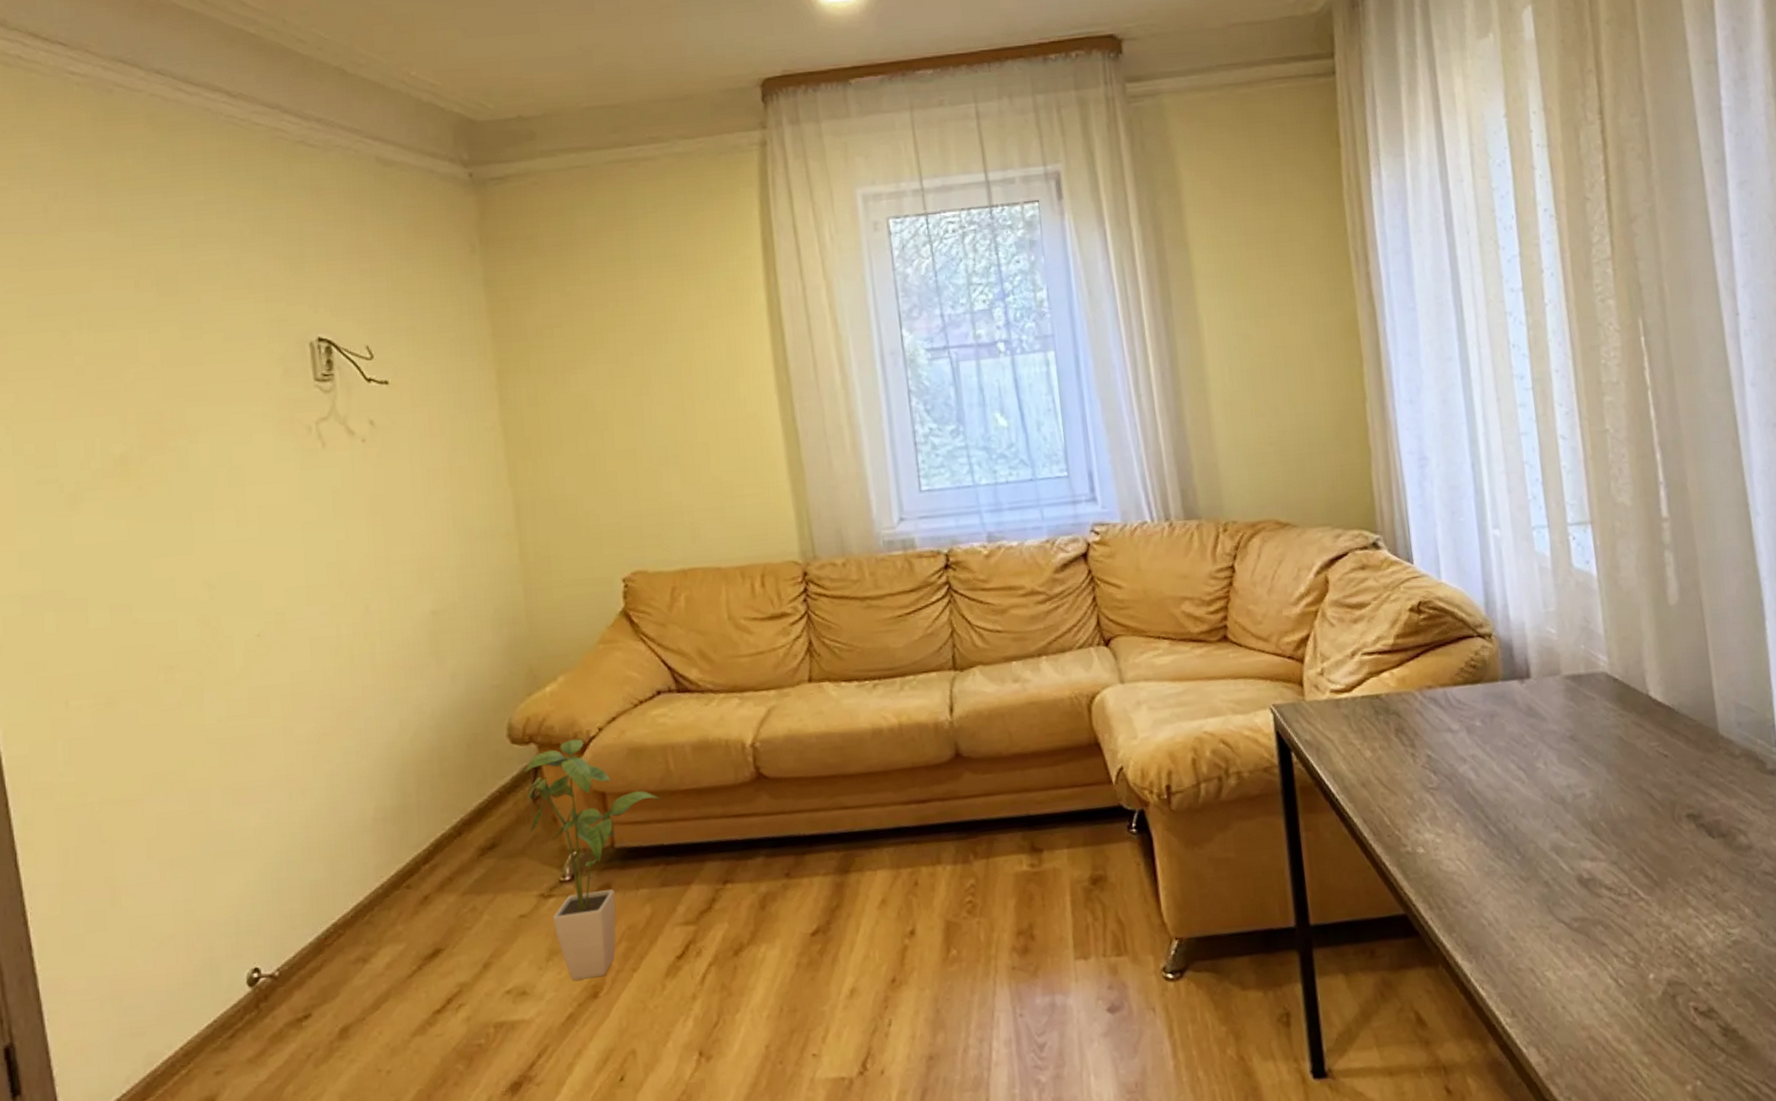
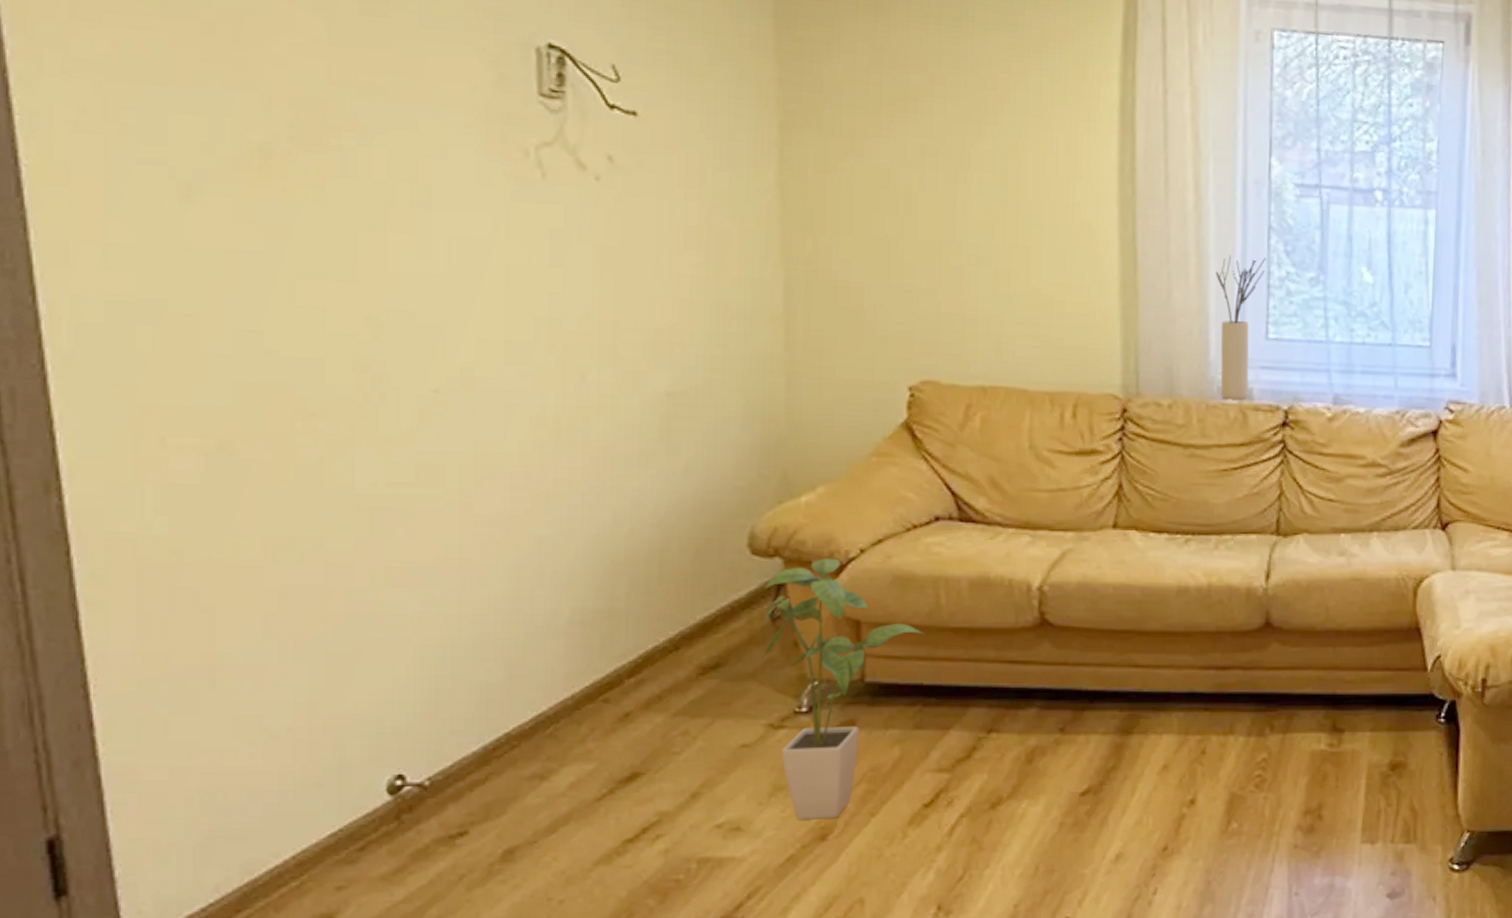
vase: none [867,418,911,552] -> present [1215,255,1267,401]

